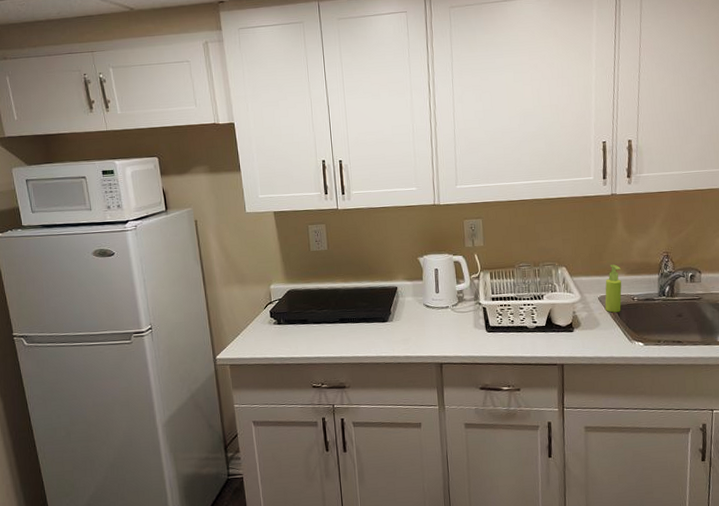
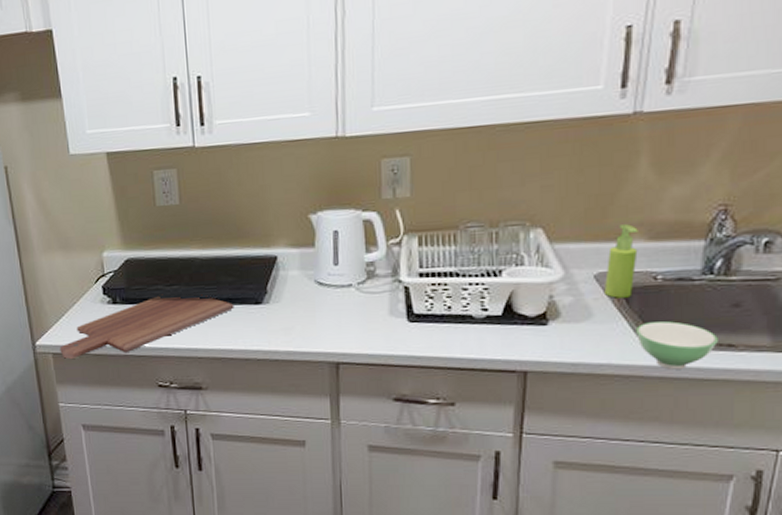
cutting board: none [235,316,368,369] -> present [59,294,234,360]
bowl: none [625,327,672,359] -> present [635,321,718,370]

